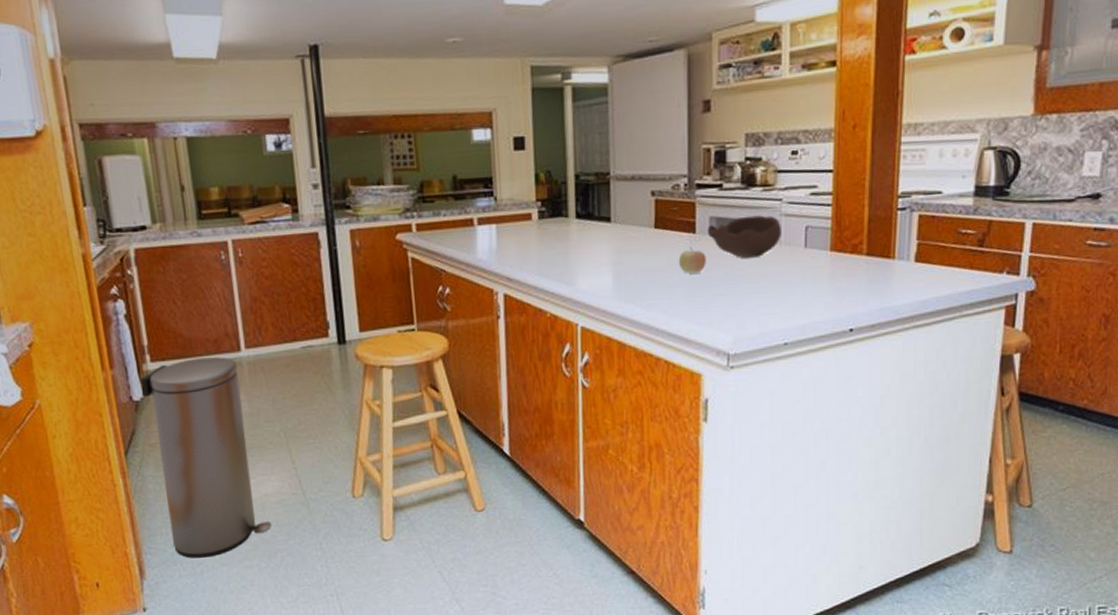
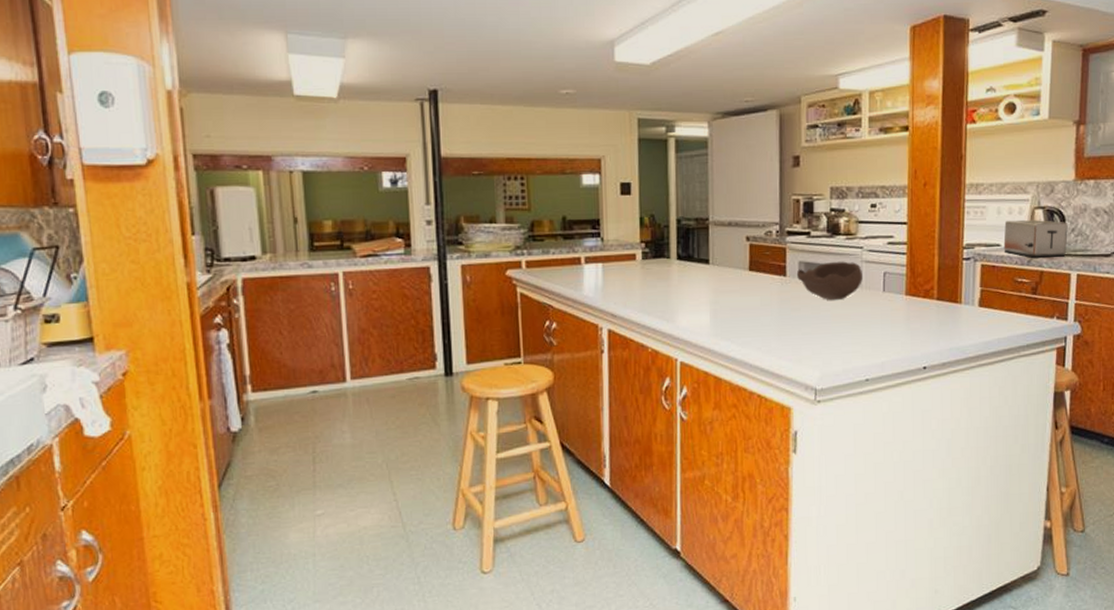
pedal bin: present [140,357,272,558] -> none [239,387,369,595]
fruit: present [678,246,706,275] -> none [770,288,796,314]
toaster: none [946,161,1023,207] -> present [1003,219,1068,259]

